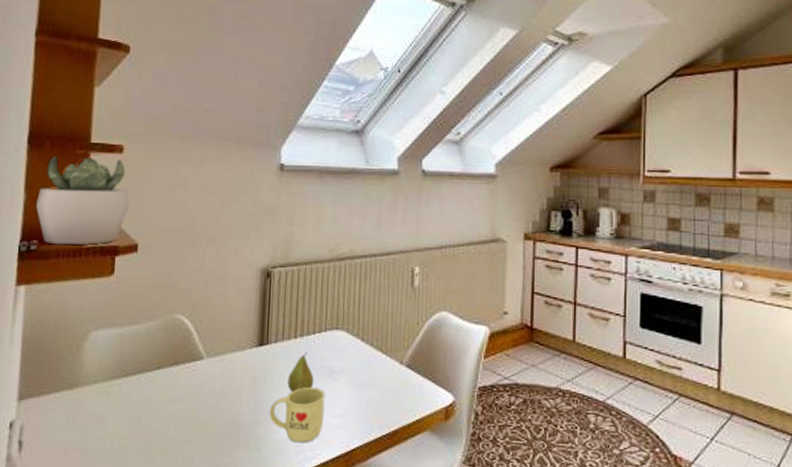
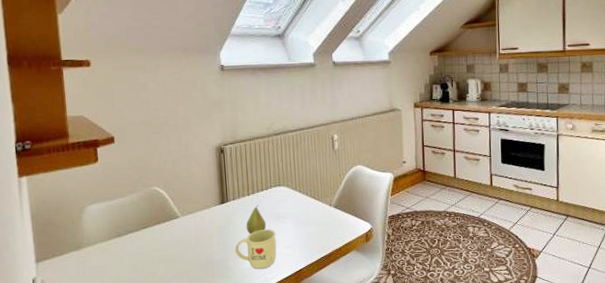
succulent plant: present [36,156,129,246] -> none [24,72,102,143]

